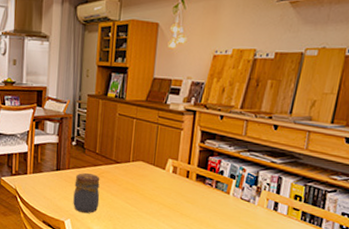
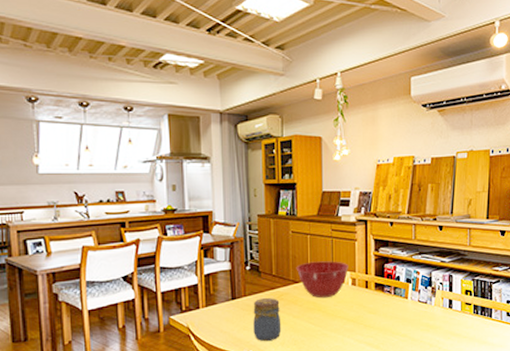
mixing bowl: none [120,145,171,182] -> present [297,261,348,298]

